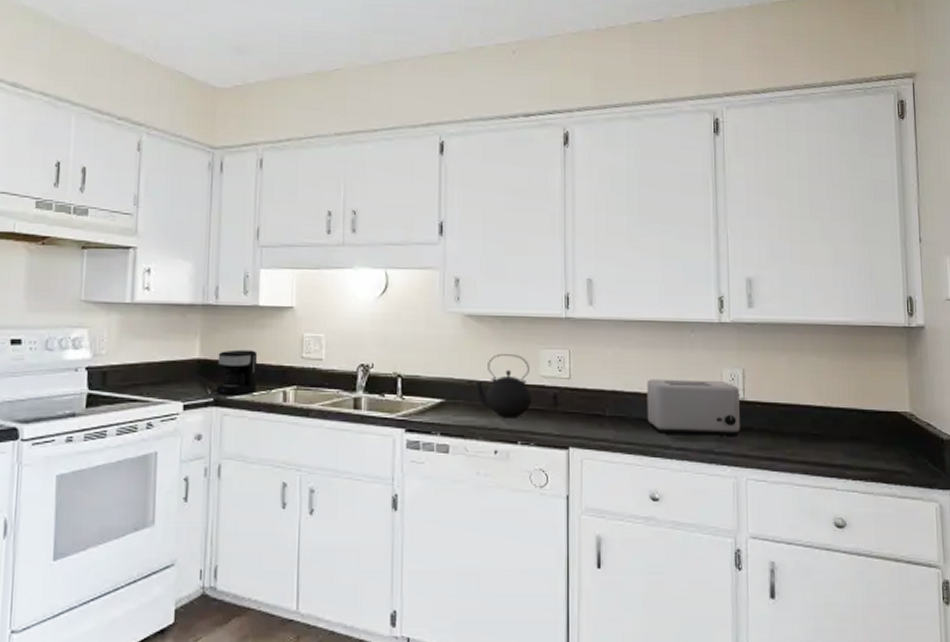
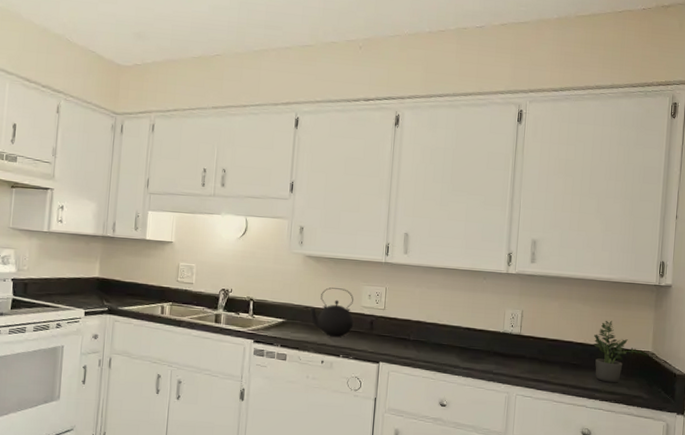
coffee maker: present [210,349,272,397] -> none [106,272,153,309]
toaster: present [647,379,741,437] -> none [442,314,518,362]
potted plant: none [836,375,906,456] -> present [593,320,648,383]

